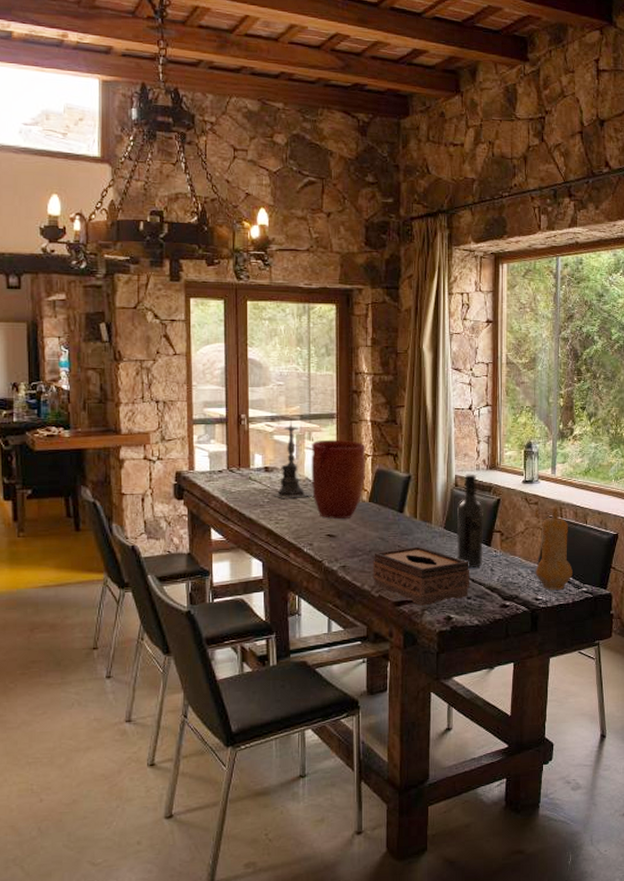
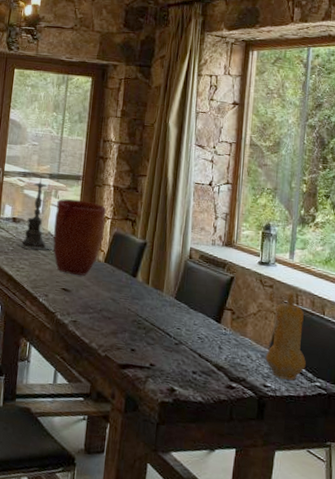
tissue box: present [373,546,469,606] -> none [101,312,197,373]
wine bottle: present [456,474,484,569] -> none [186,248,217,343]

